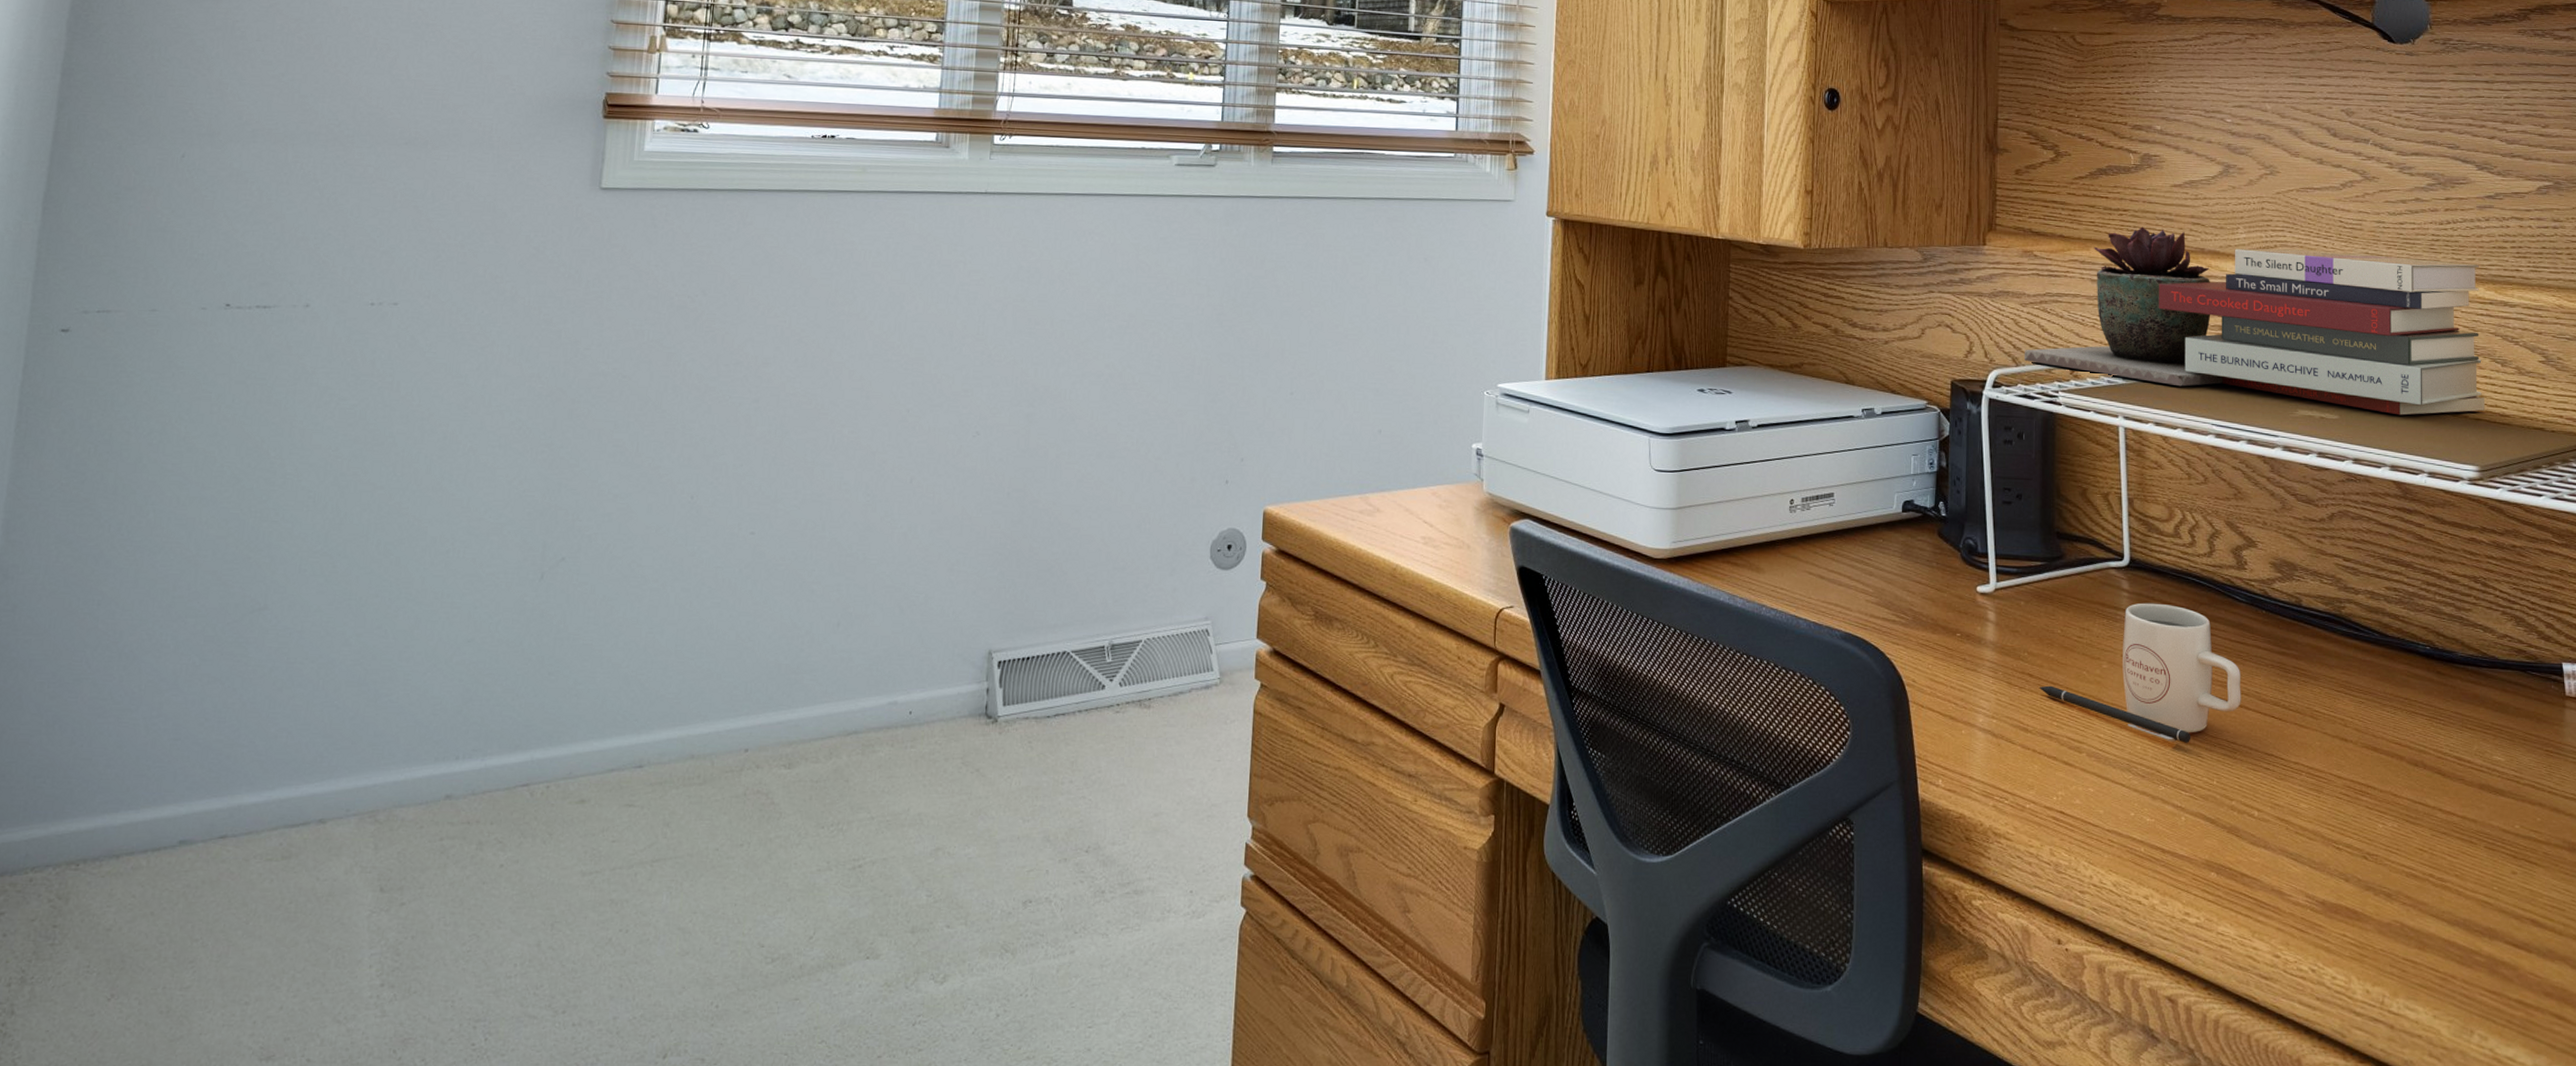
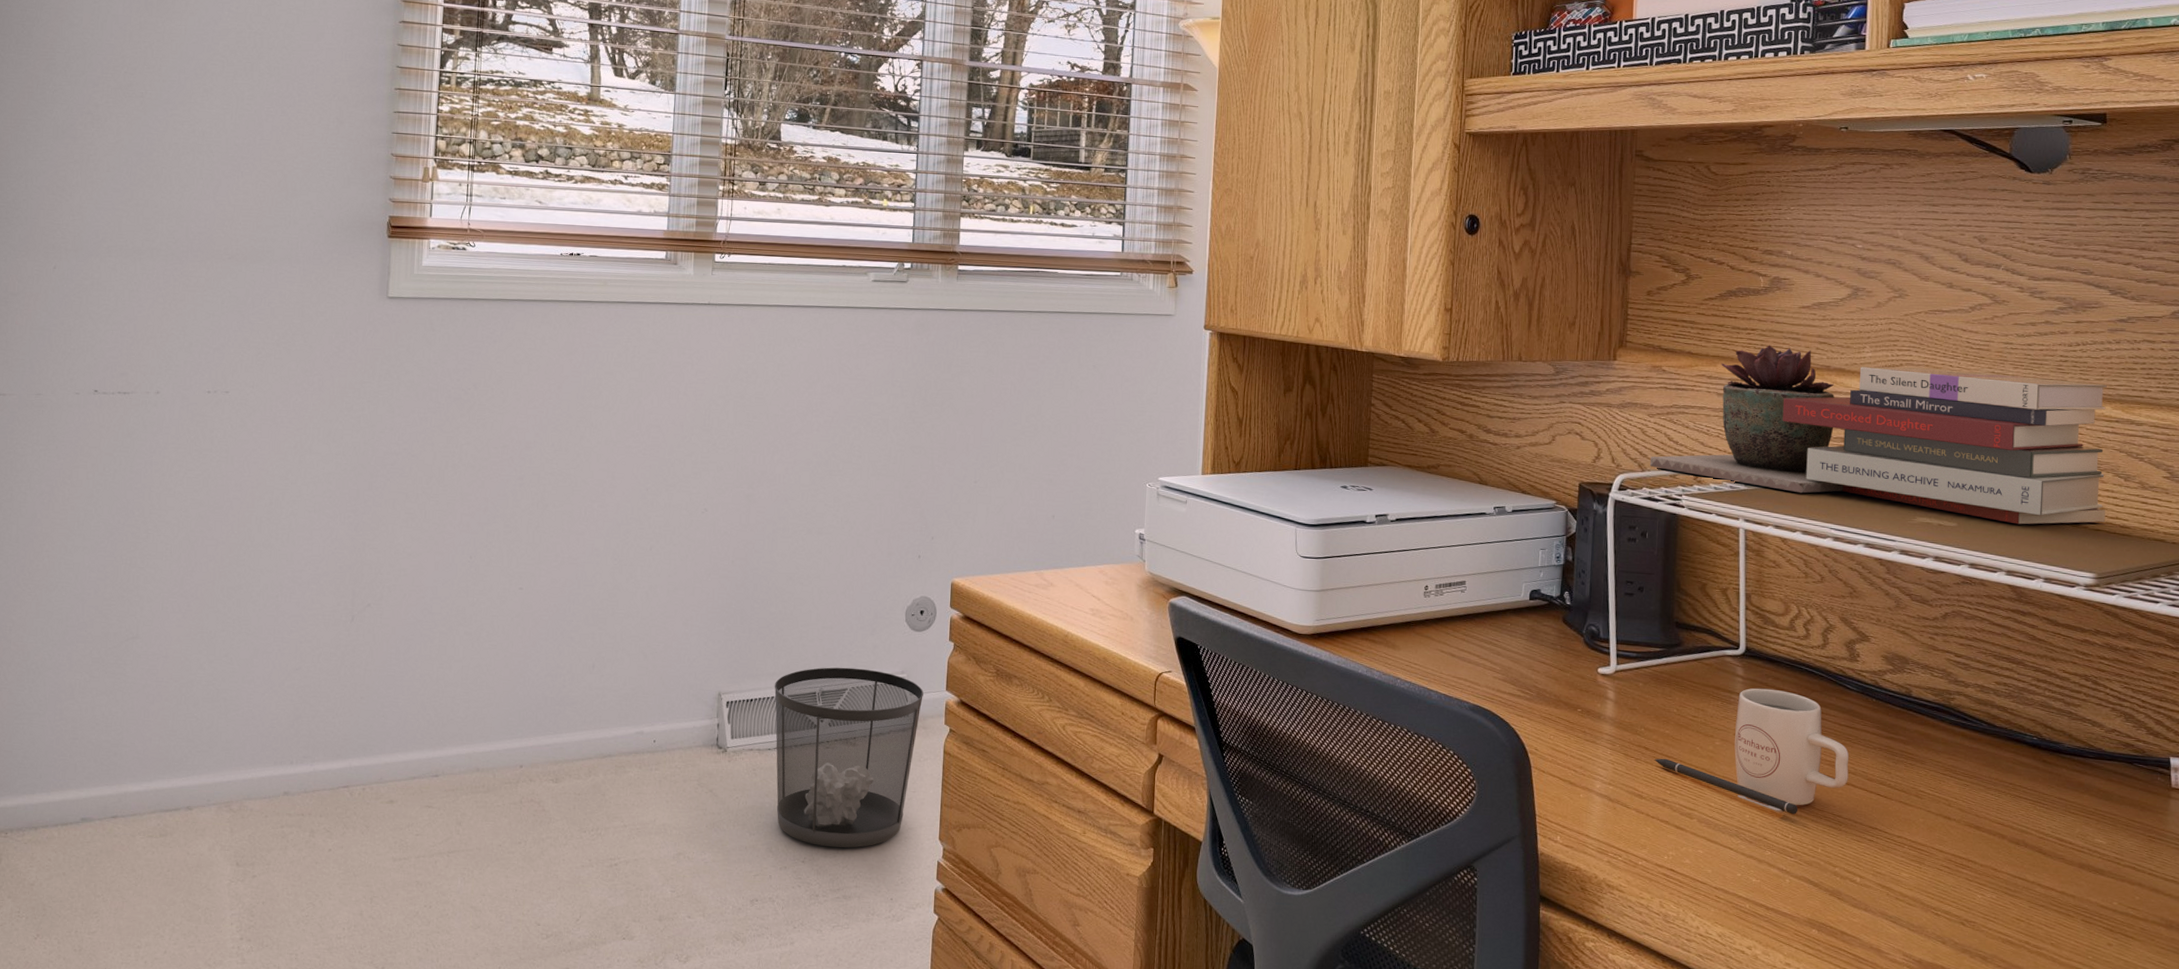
waste bin: none [1055,615,1231,833] -> present [774,667,924,848]

